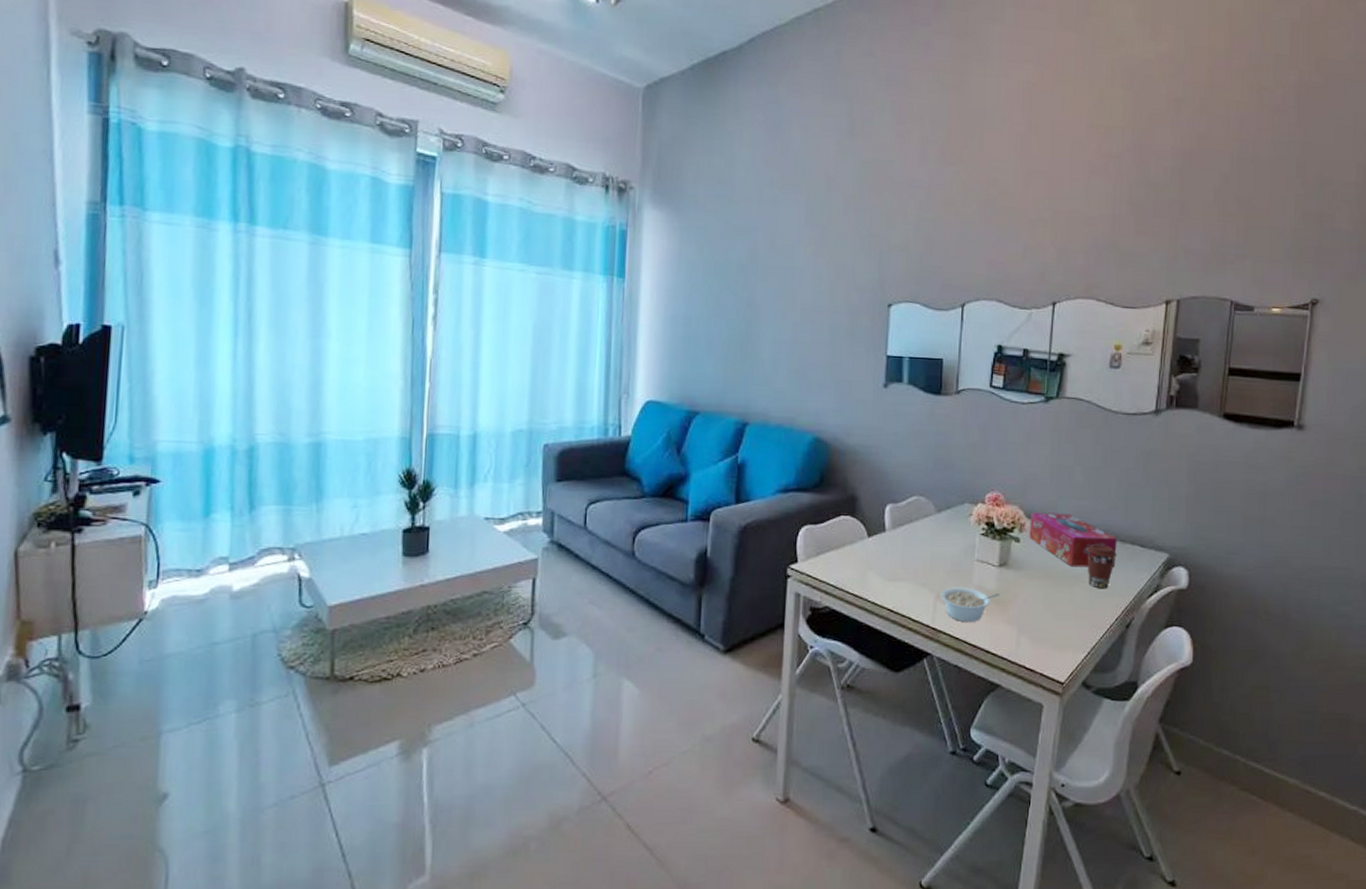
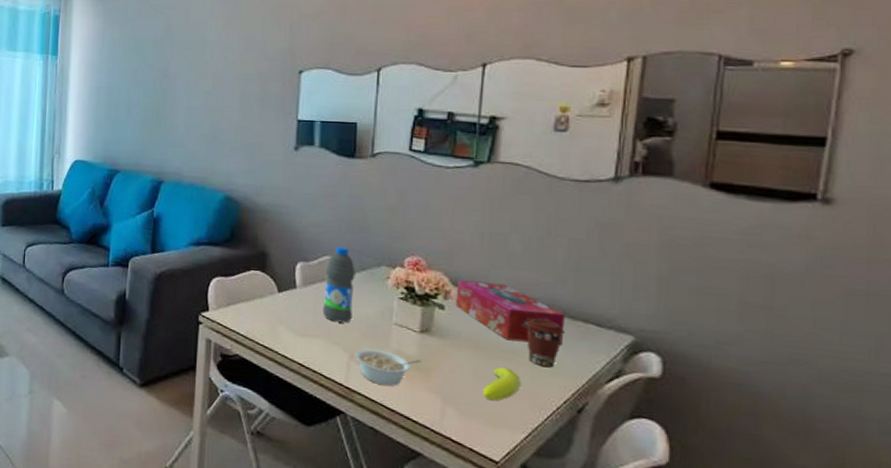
water bottle: none [910,485,941,563] -> present [322,246,356,323]
banana: none [1050,592,1083,625] -> present [482,367,522,401]

